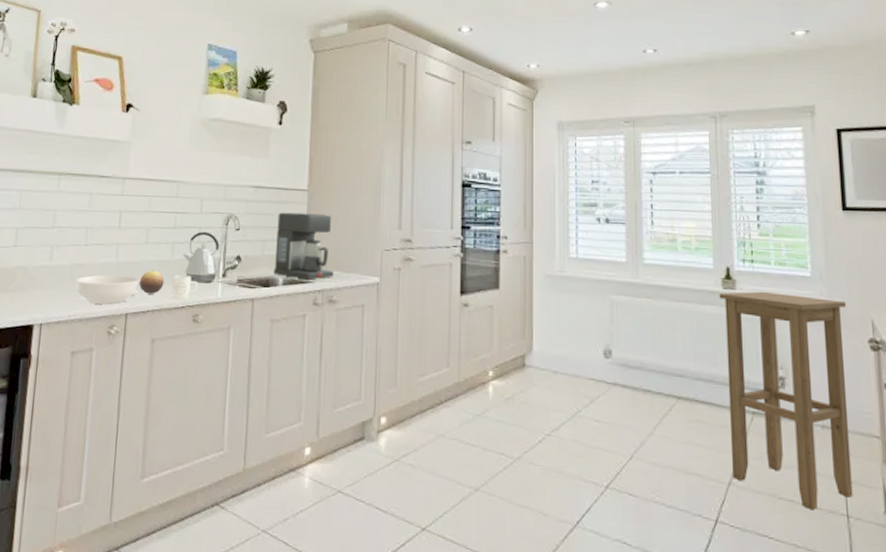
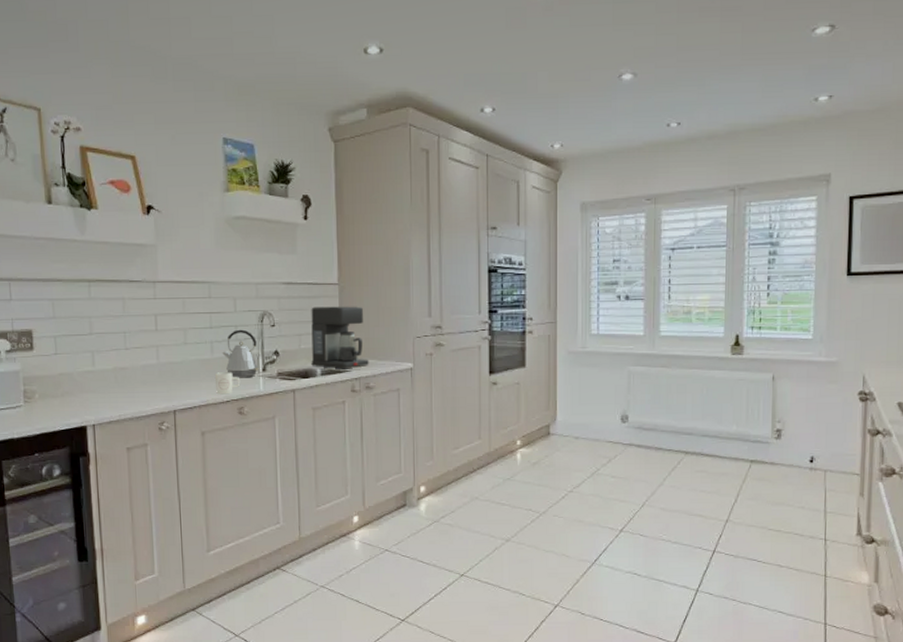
bowl: present [75,275,140,306] -> none [121,375,184,404]
fruit: present [139,270,164,294] -> none [183,369,207,391]
stool: present [719,291,853,511] -> none [727,355,841,537]

